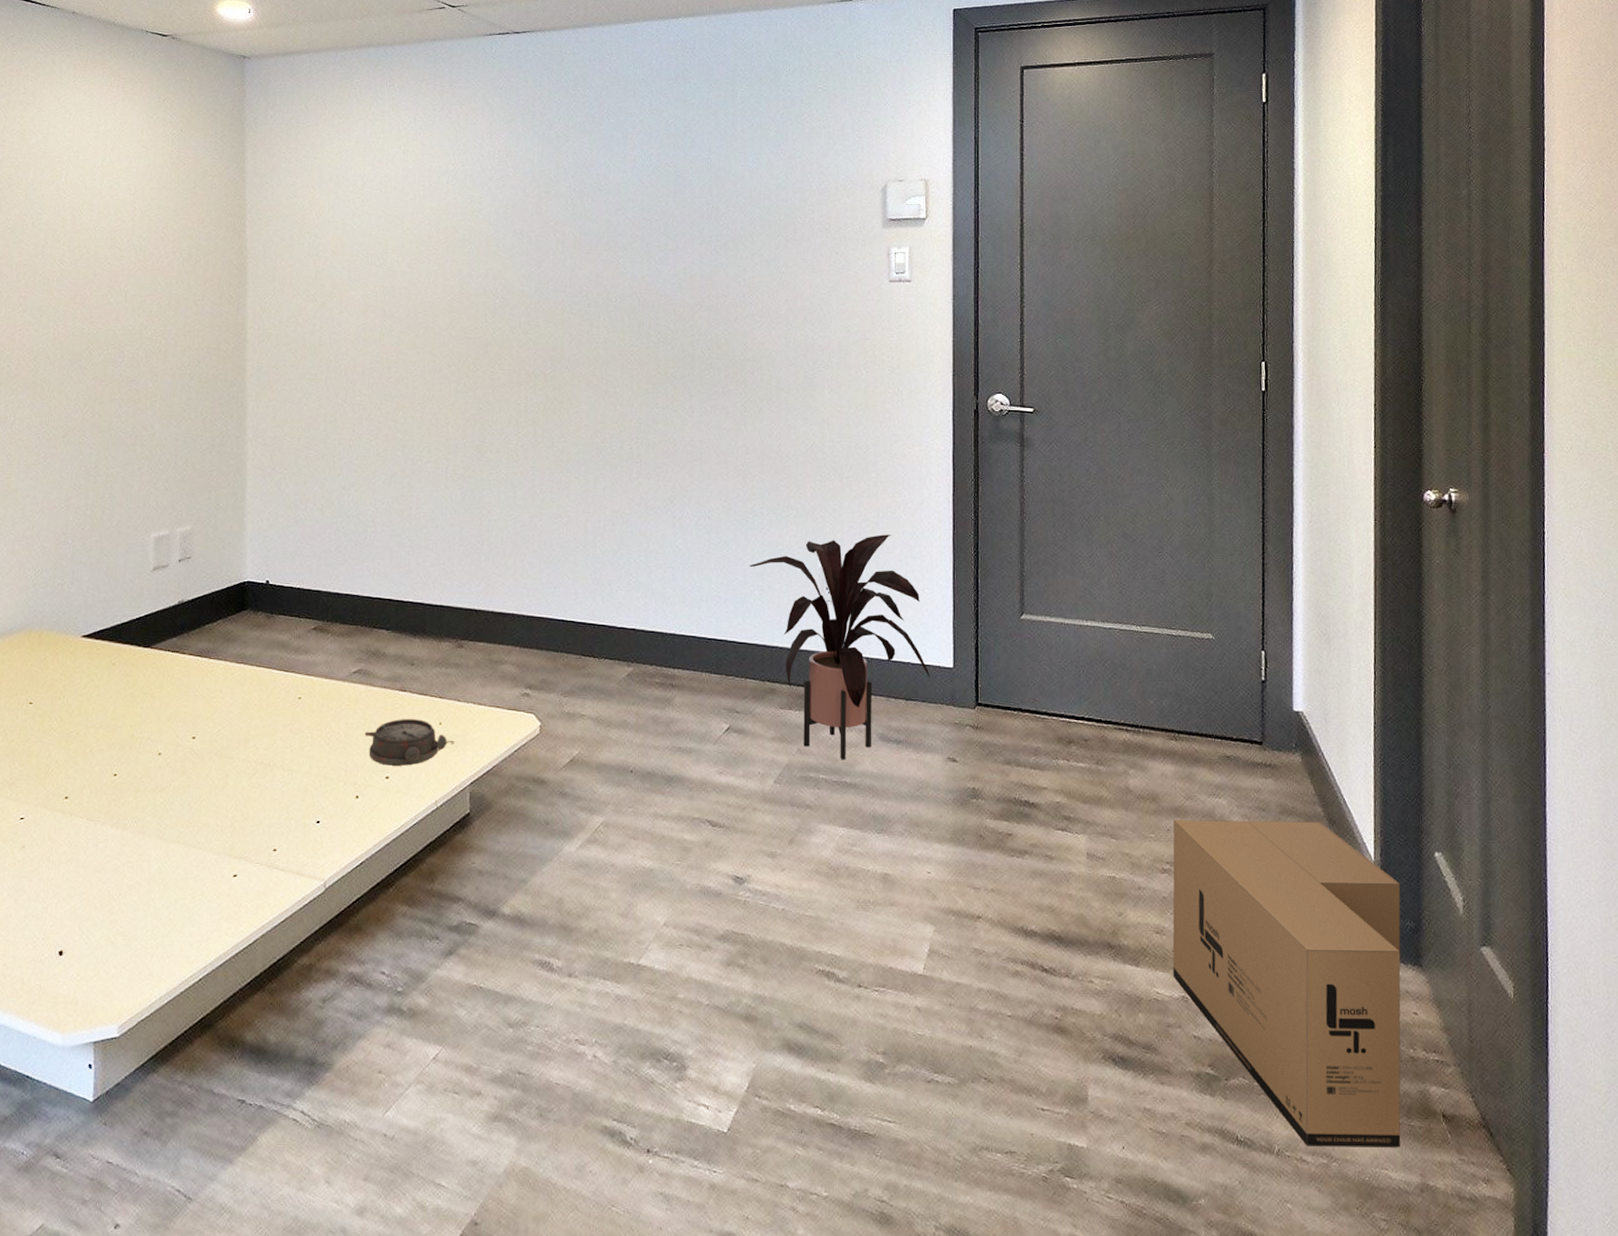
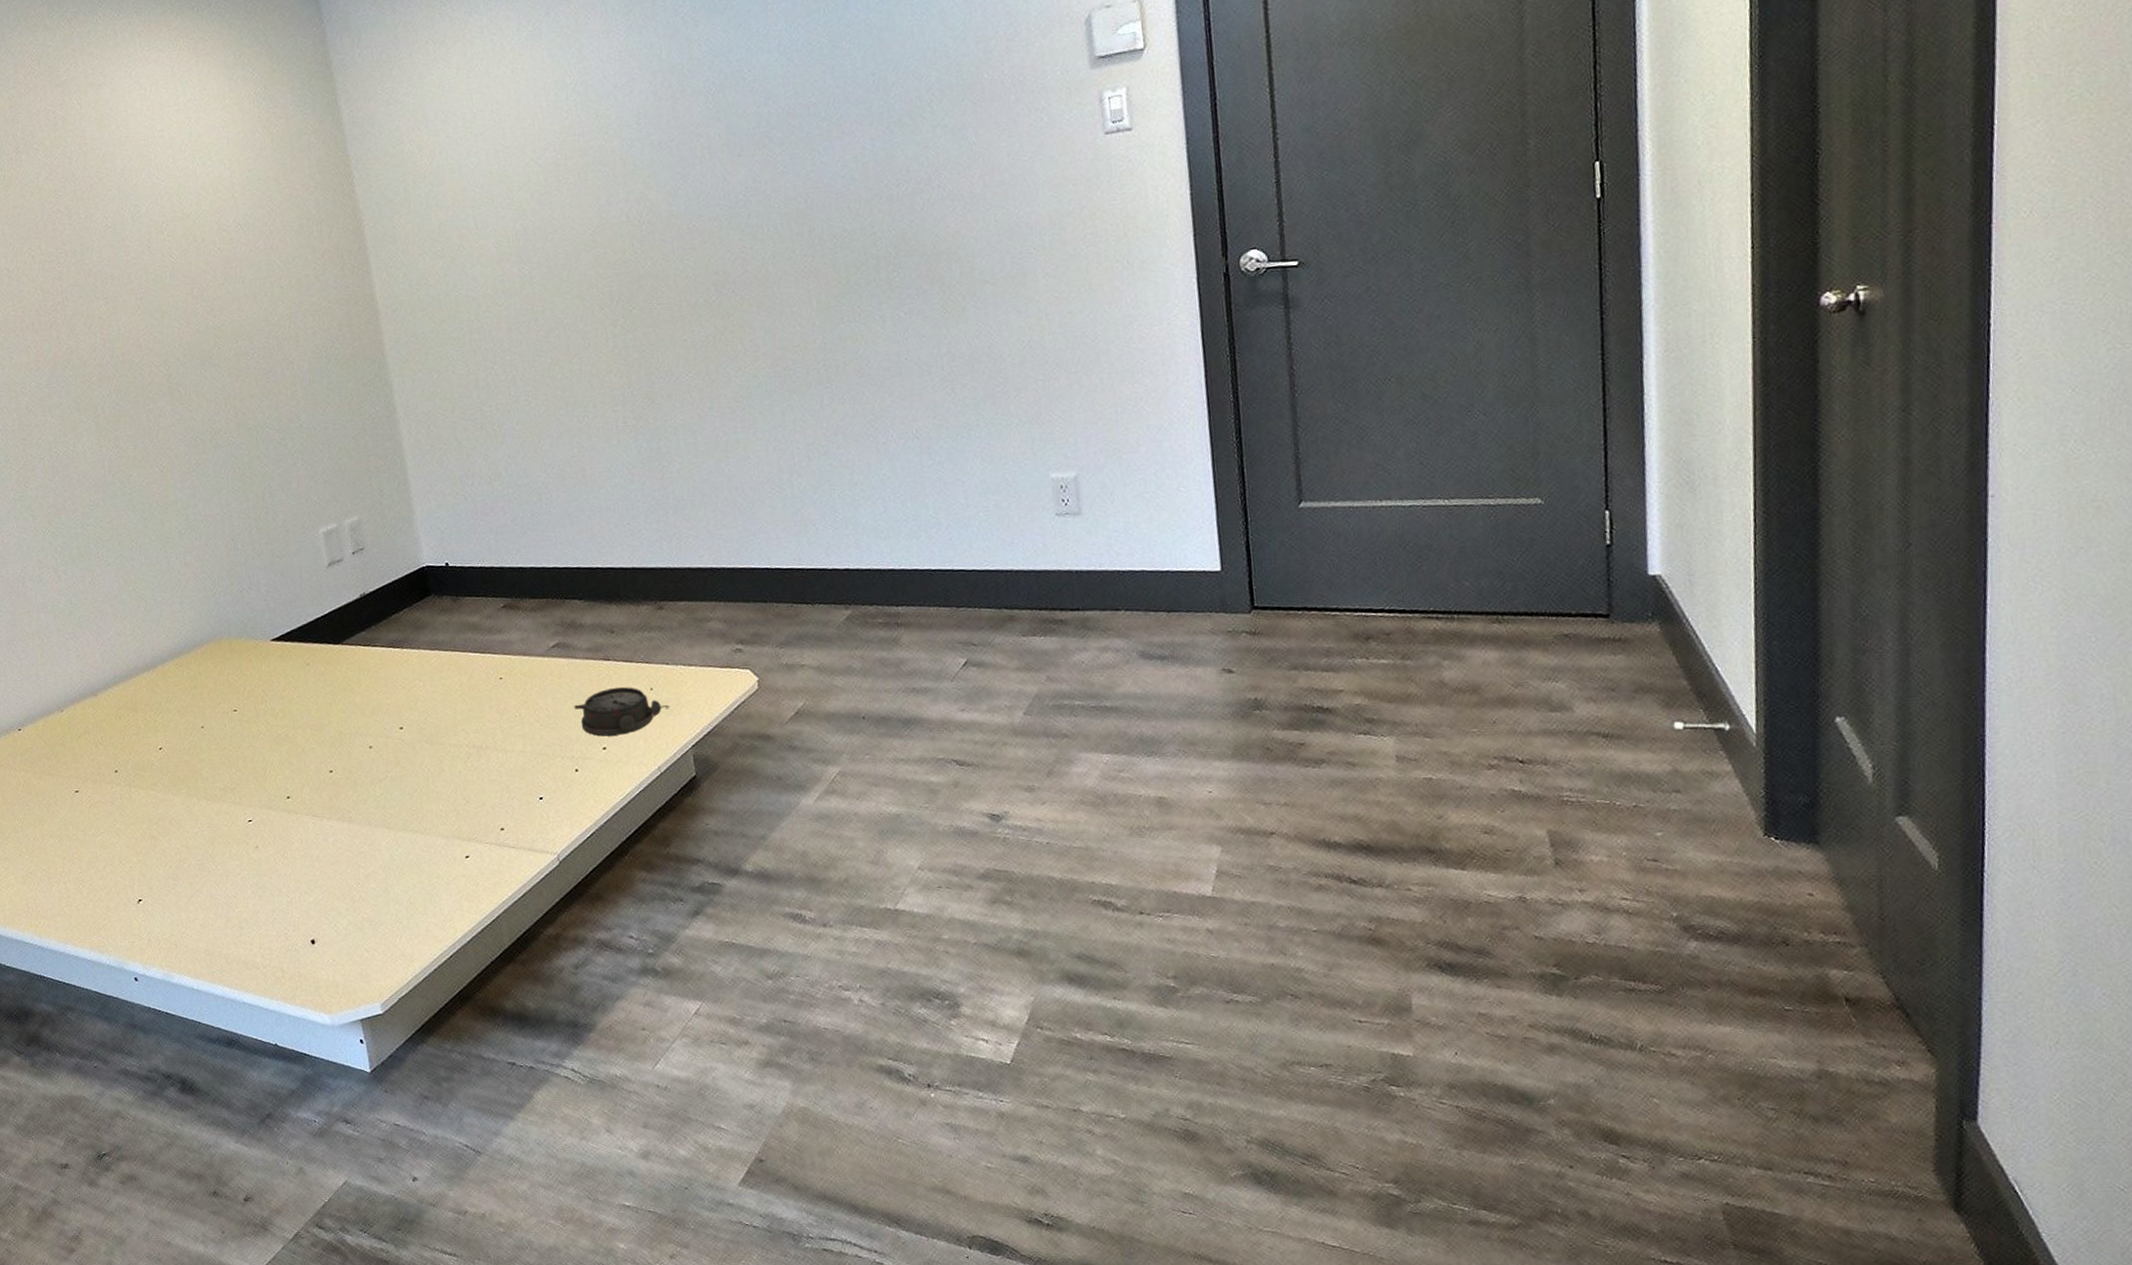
house plant: present [750,534,930,760] -> none [970,431,1194,684]
cardboard box: present [1172,820,1401,1148] -> none [1500,696,1793,1040]

